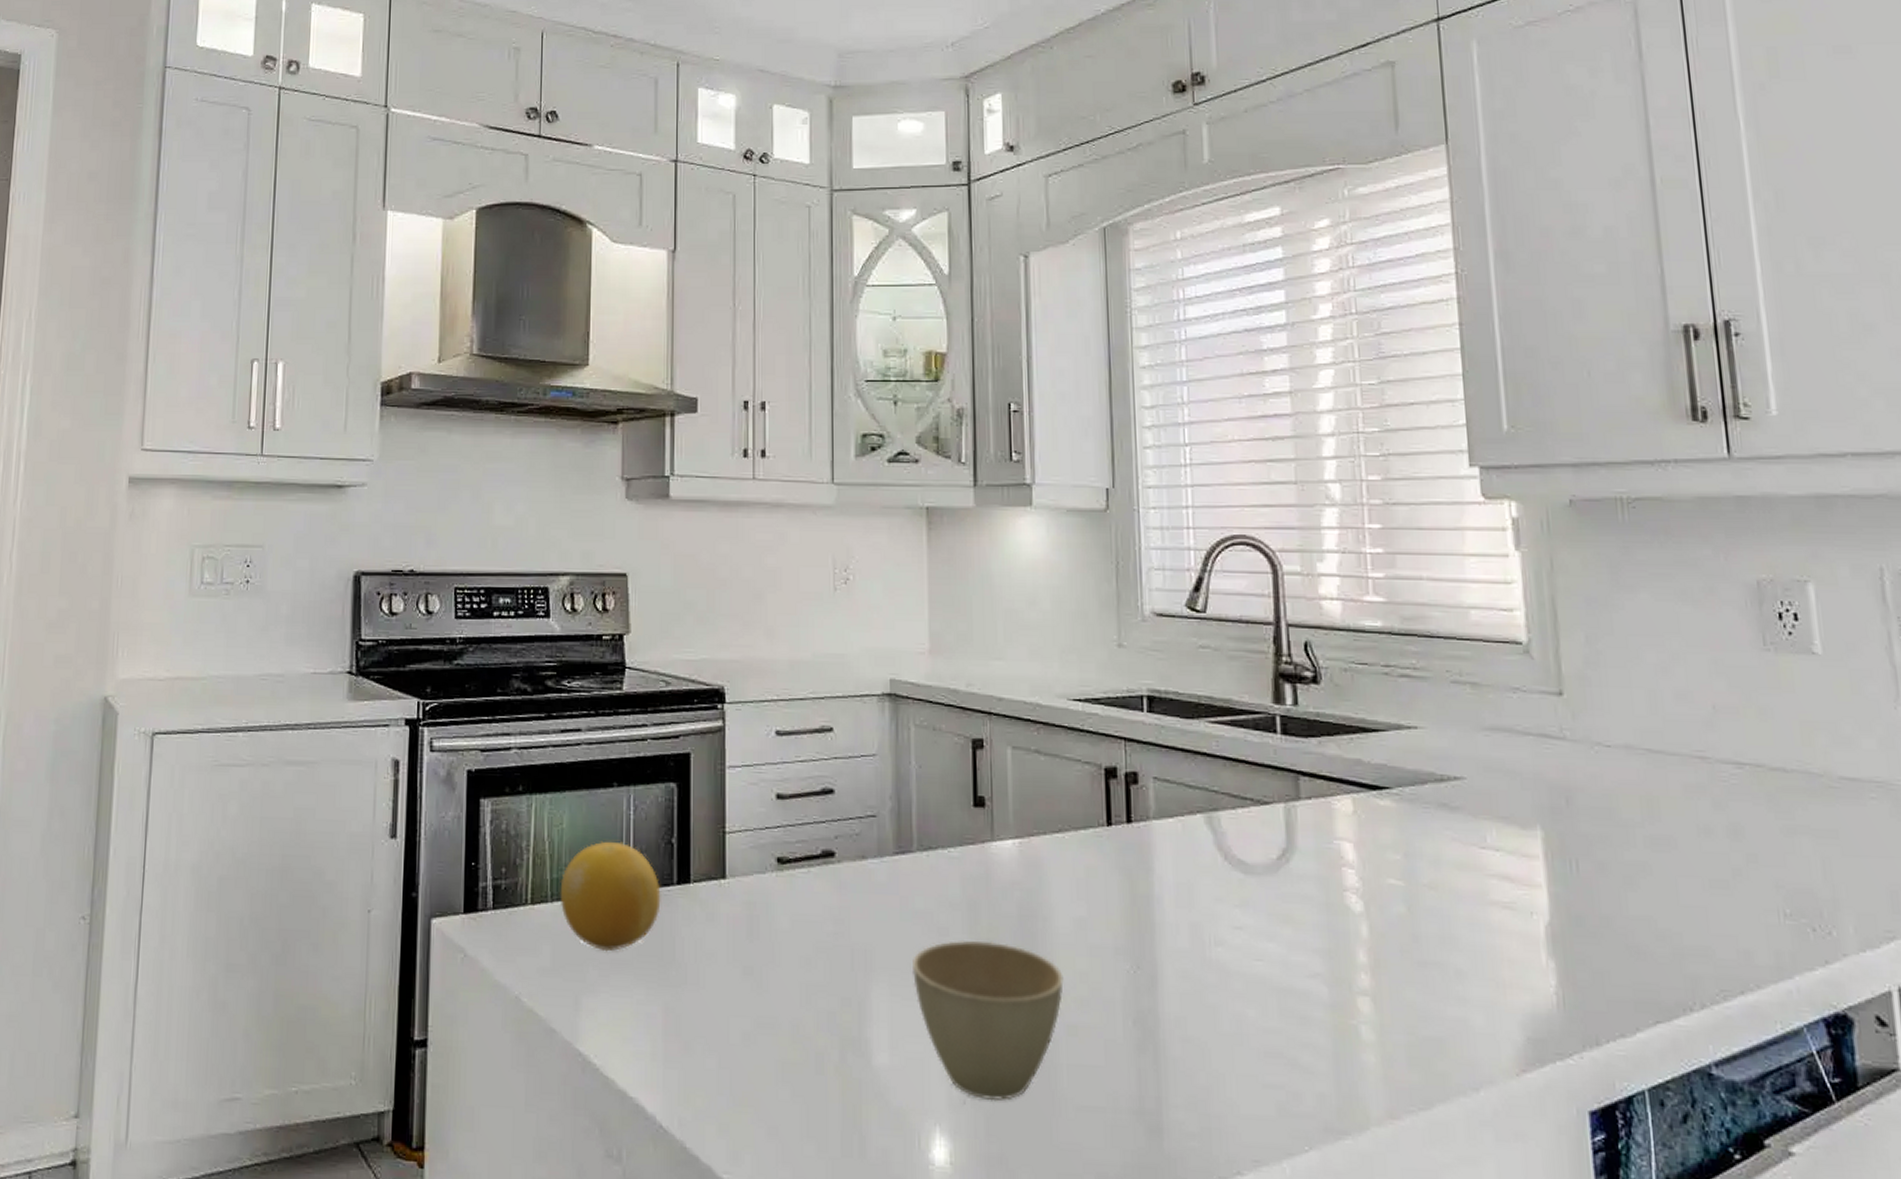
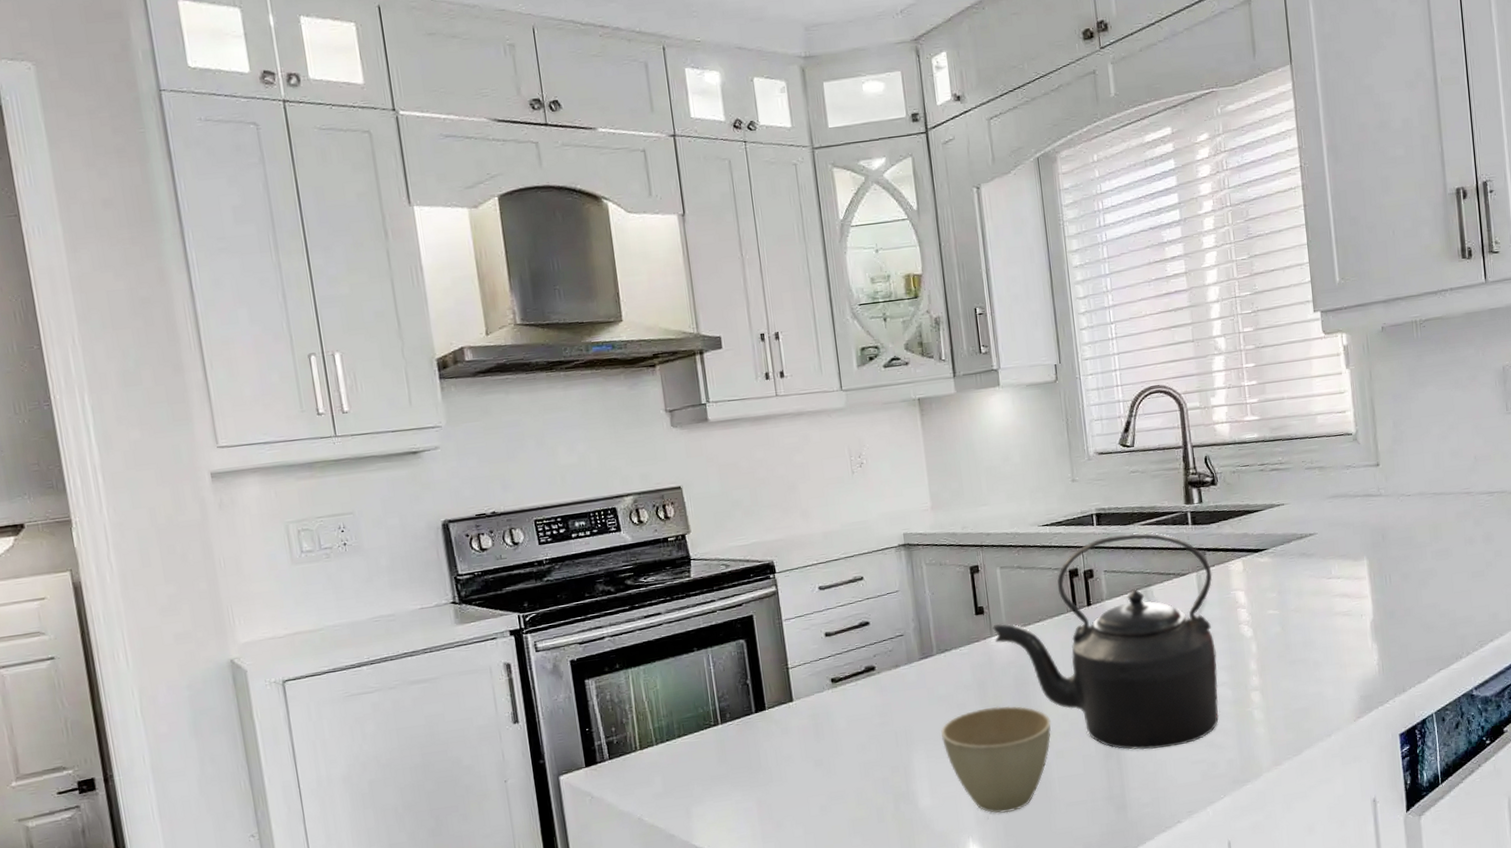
fruit: present [560,841,661,952] -> none [661,690,745,772]
kettle: none [995,730,1309,1055] -> present [993,532,1219,750]

